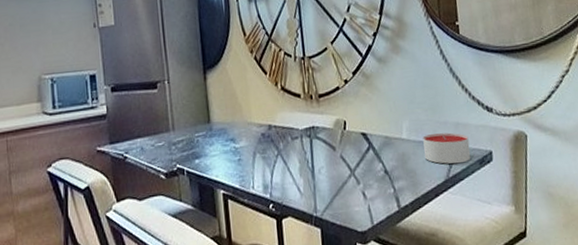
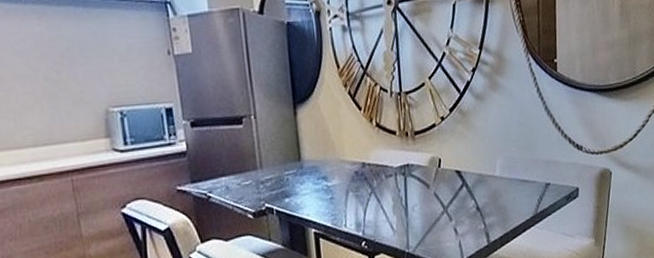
candle: present [423,132,471,164] -> none [515,170,559,201]

